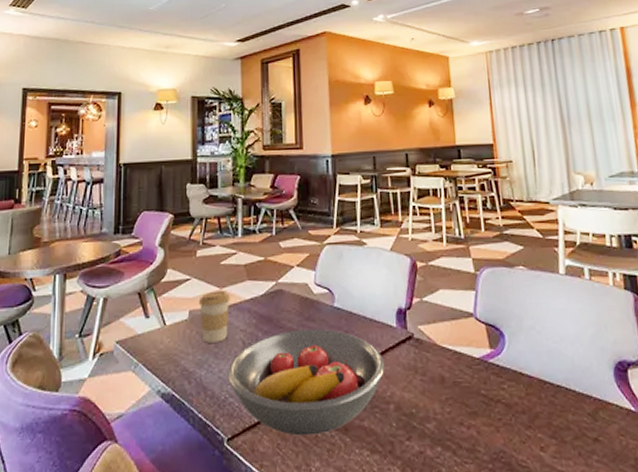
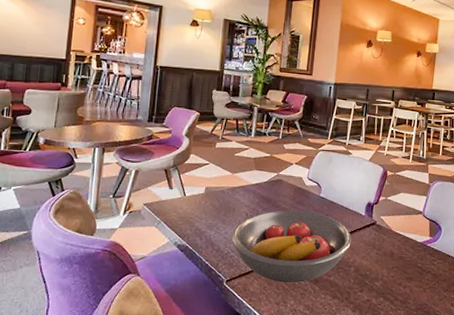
coffee cup: present [198,290,231,343] -> none [214,175,240,213]

